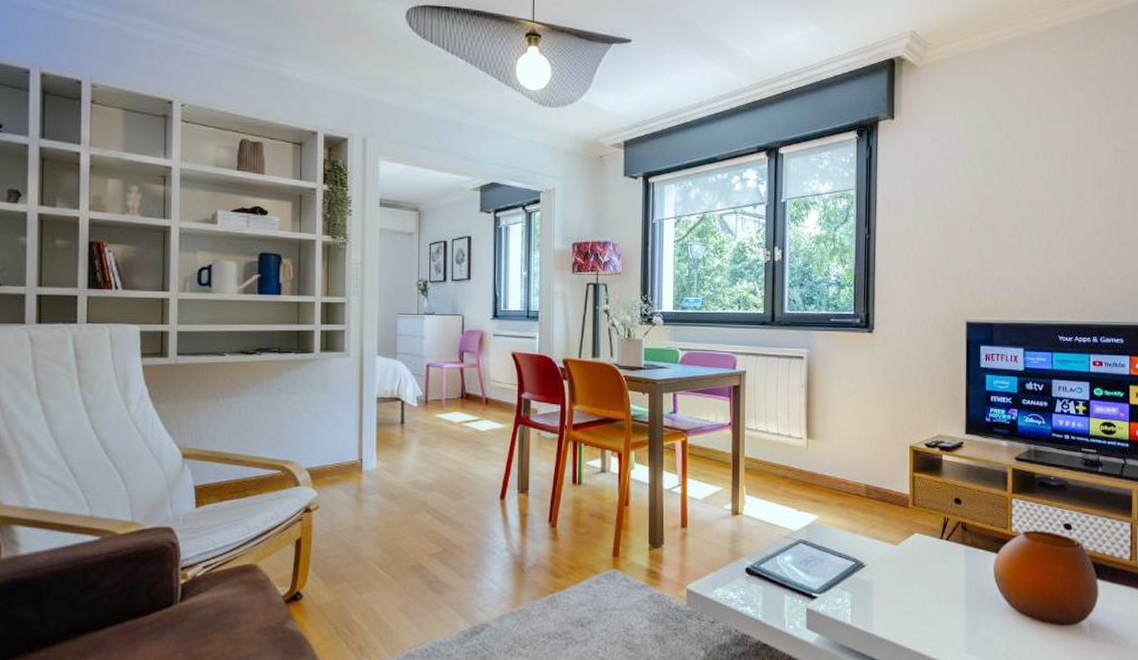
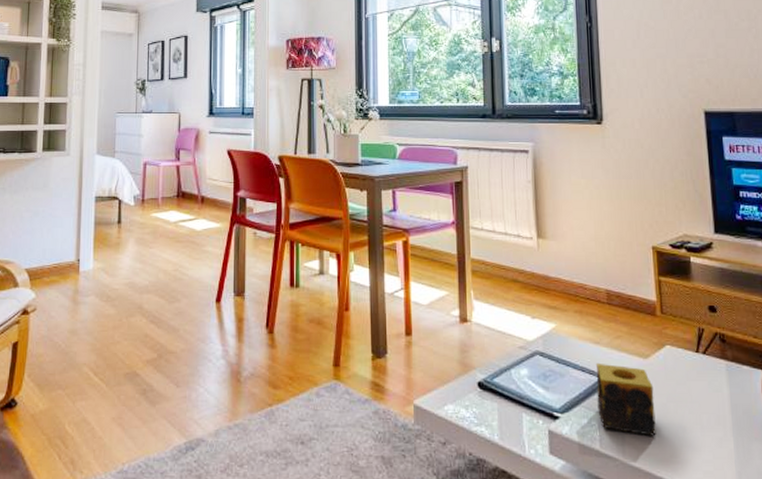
candle: none [851,549,901,611] -> present [595,362,656,436]

